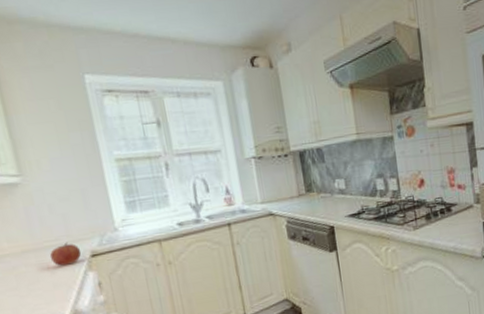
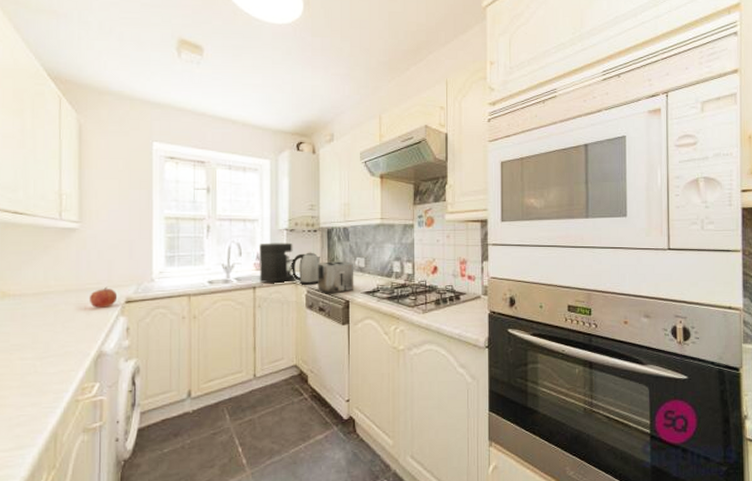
coffee maker: none [227,171,275,219] -> present [258,242,298,284]
kettle: none [265,179,299,216] -> present [292,252,321,285]
toaster: none [294,185,338,222] -> present [318,261,354,294]

